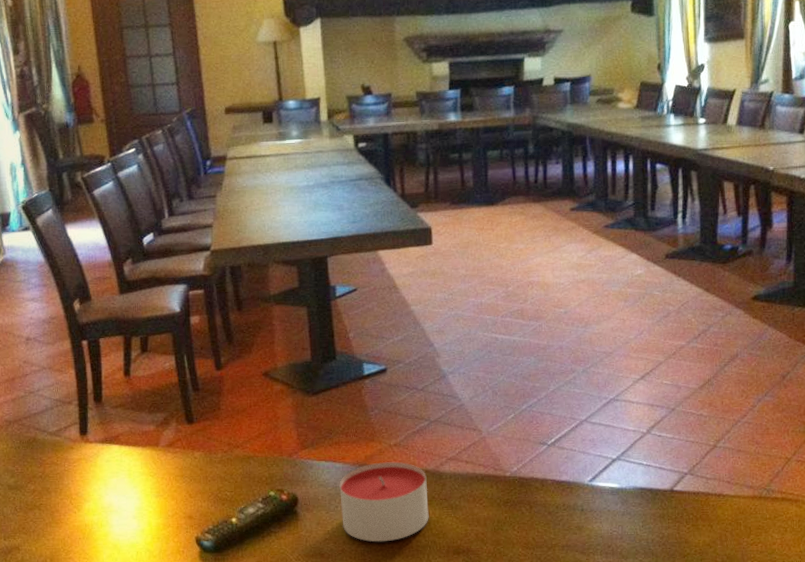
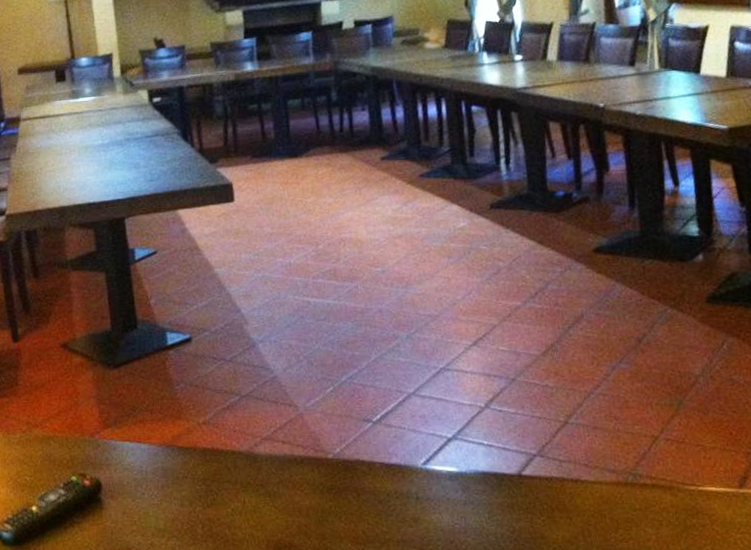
candle: present [339,462,429,542] -> none [145,442,245,535]

